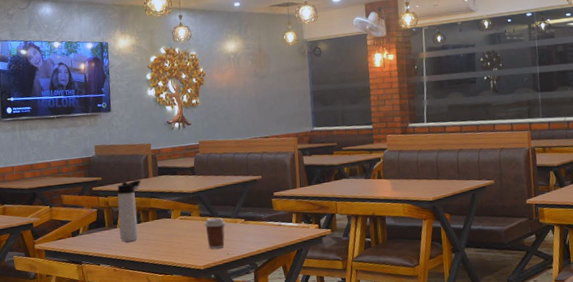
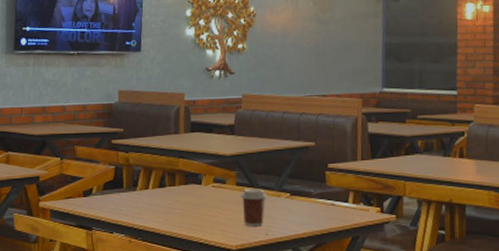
thermos bottle: present [117,180,141,242] -> none [138,136,169,209]

